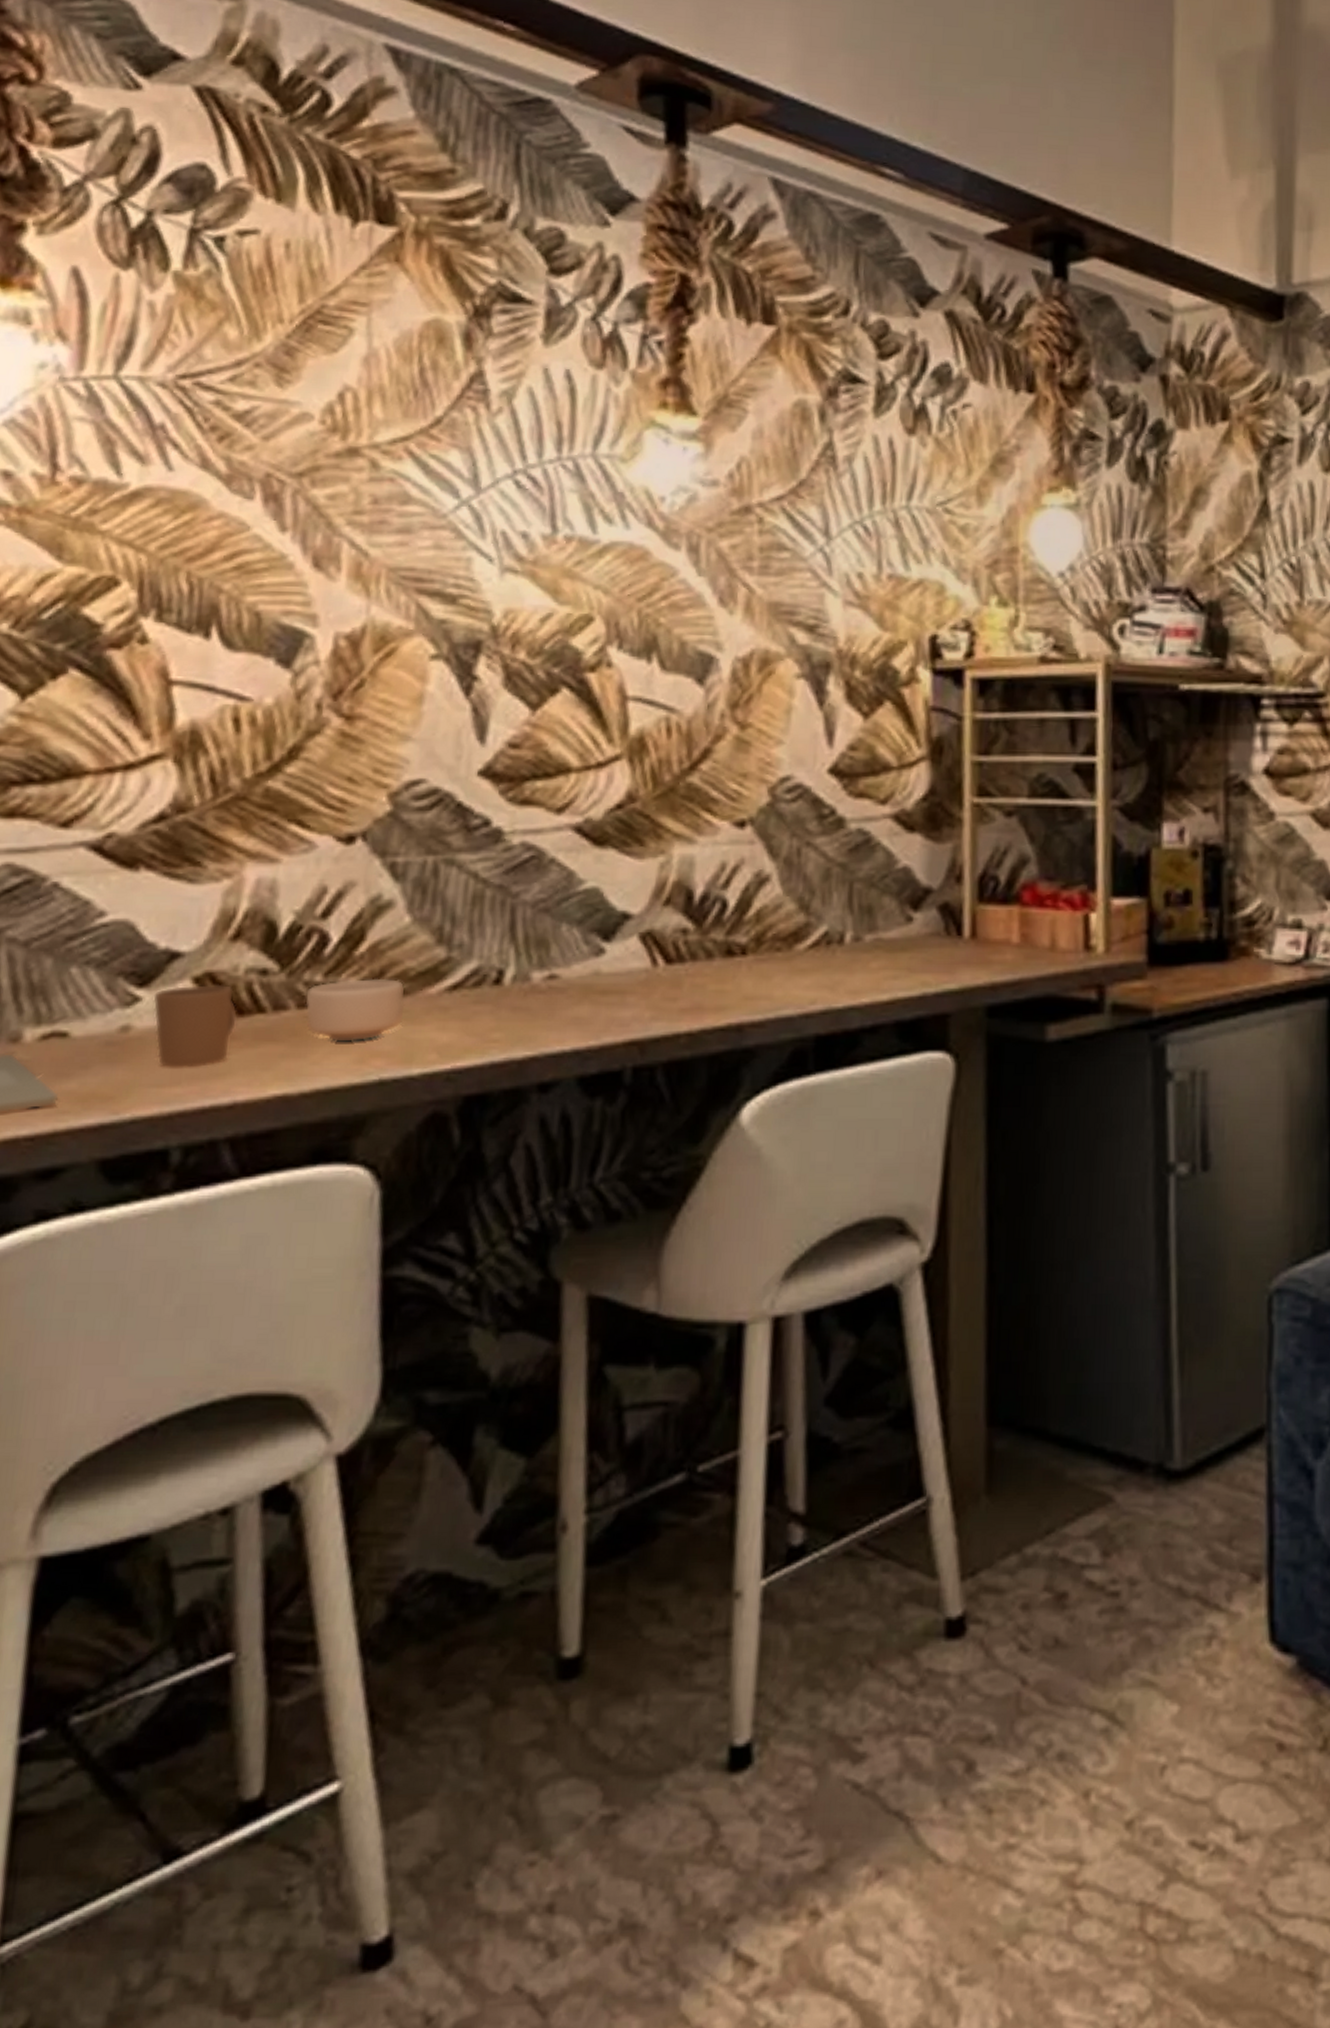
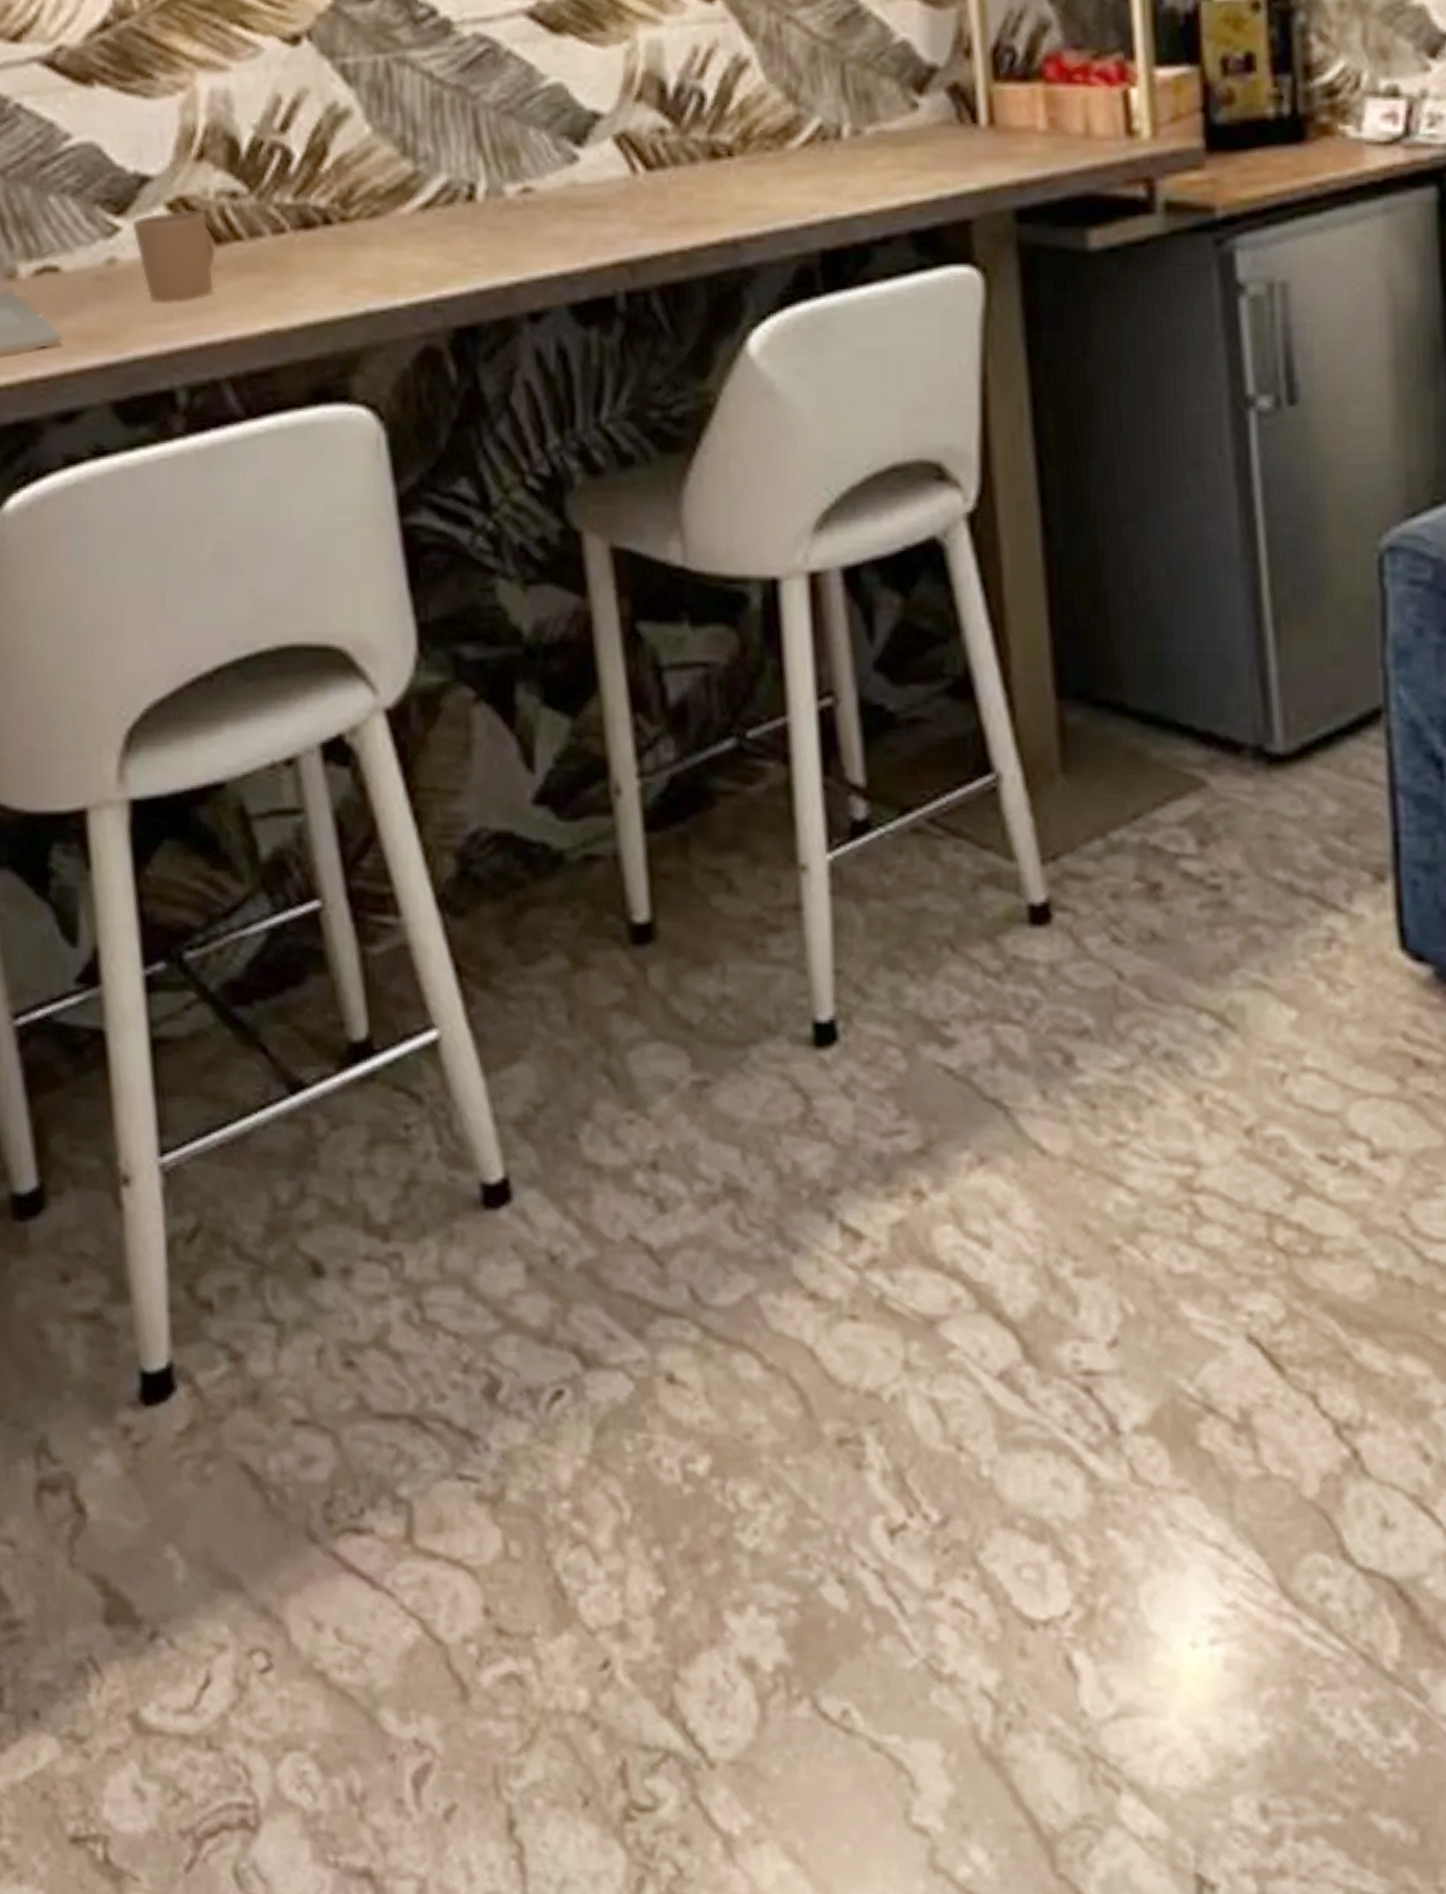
mug: present [305,979,405,1042] -> none [279,198,381,270]

